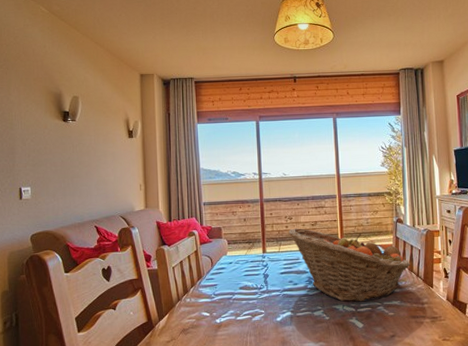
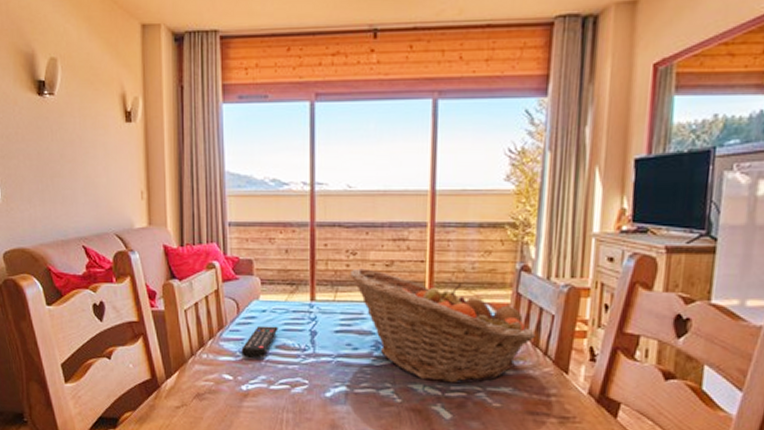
remote control: none [215,273,241,299] -> present [241,325,278,359]

